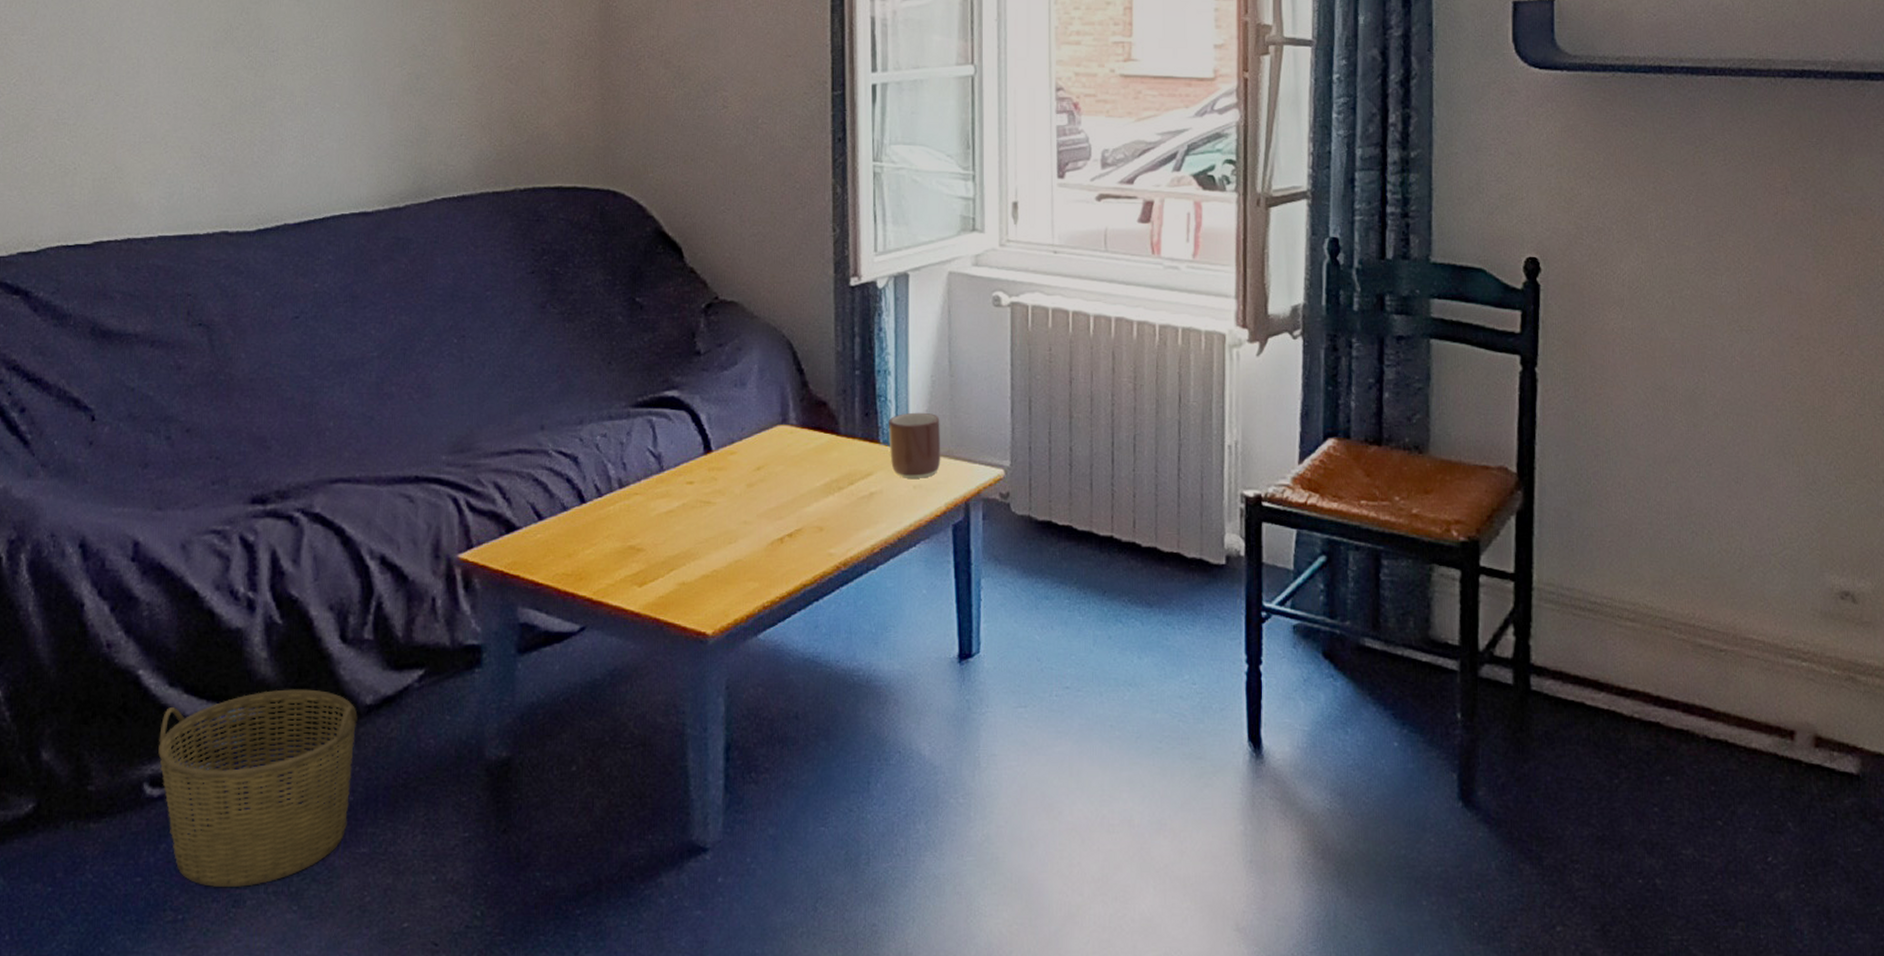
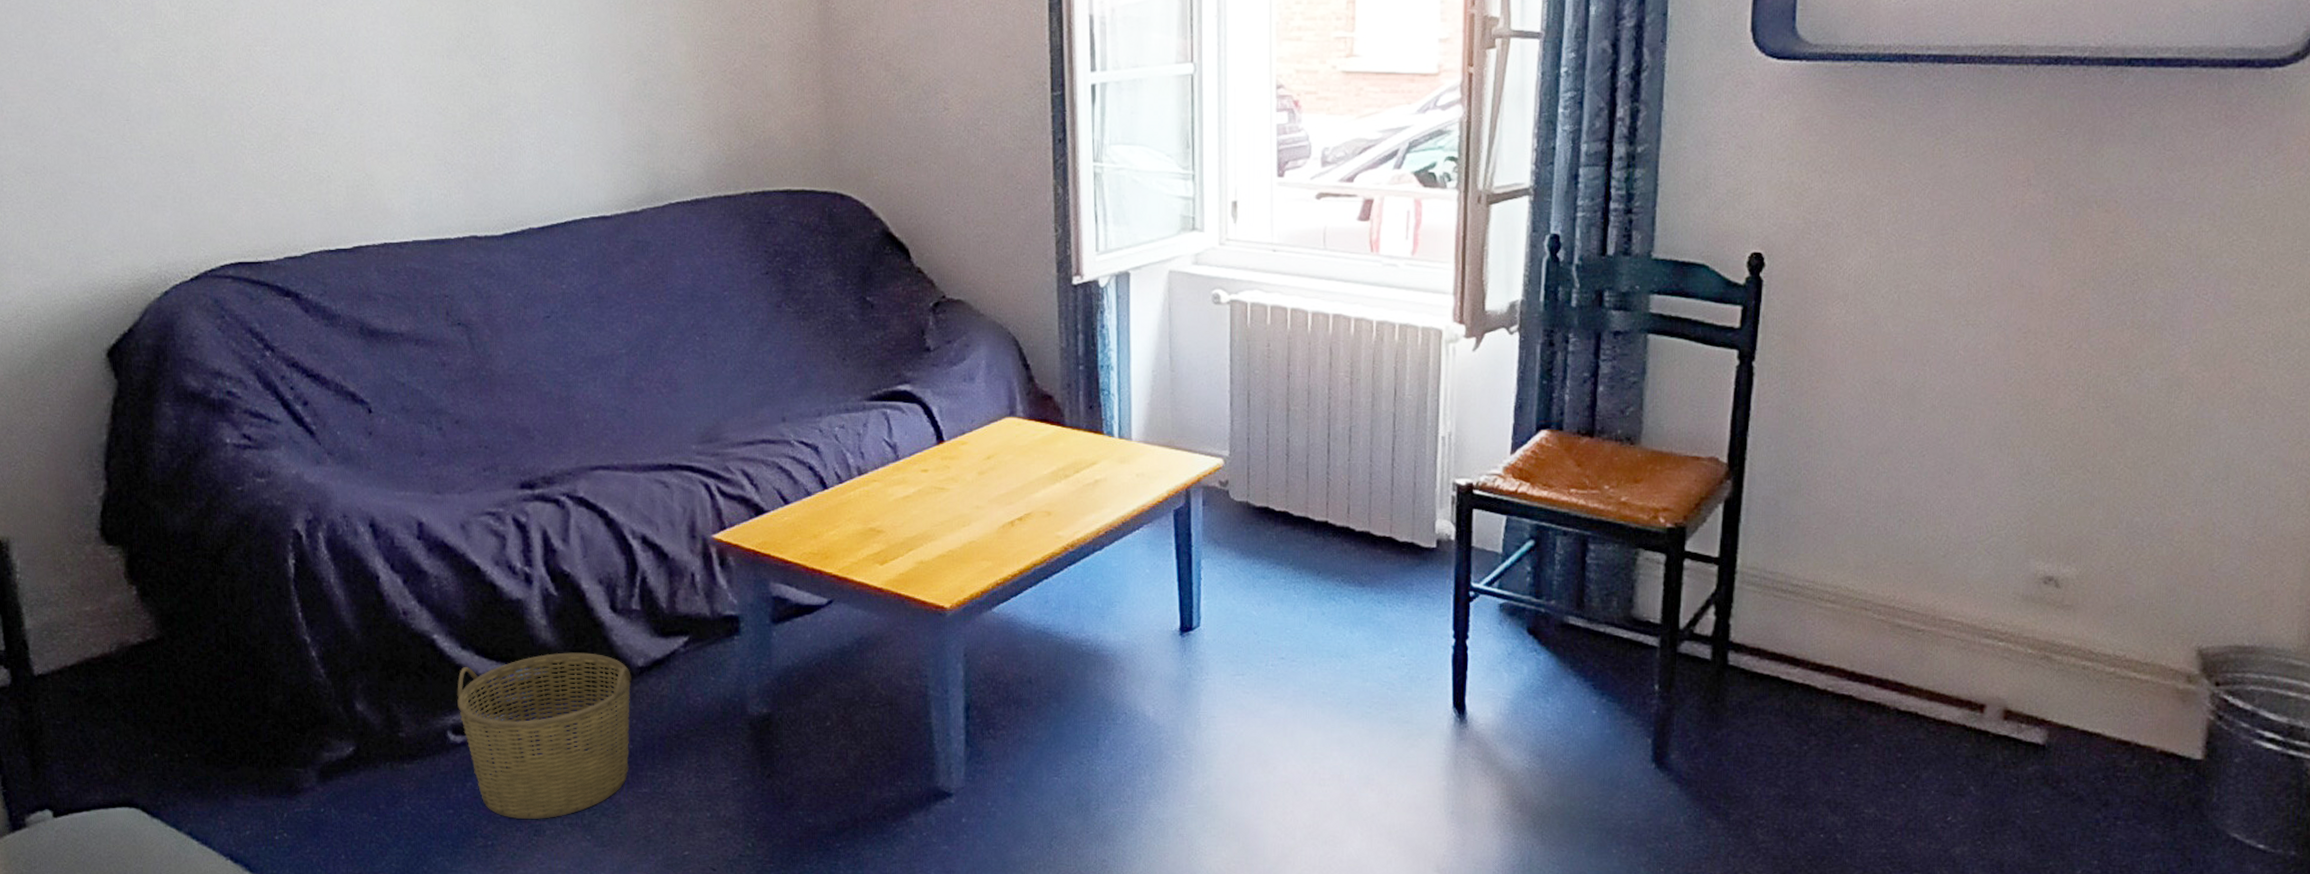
mug: present [889,412,941,478] -> none [1112,405,1163,467]

